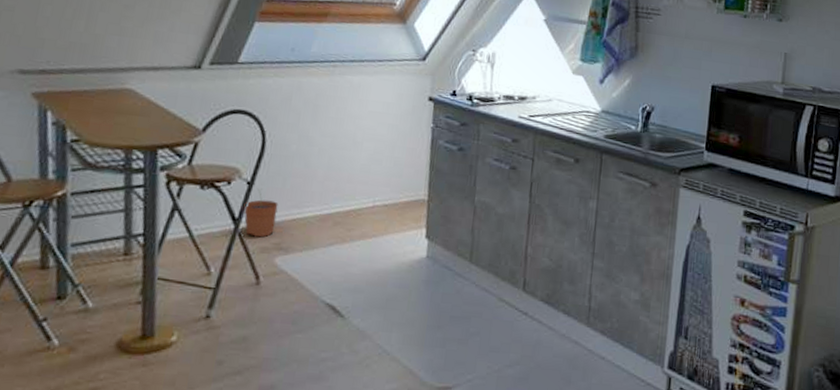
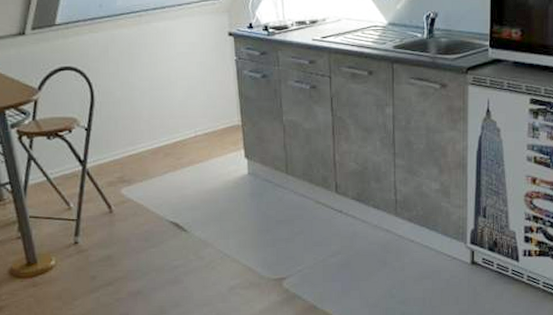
plant pot: present [244,188,279,238] -> none [86,133,116,174]

